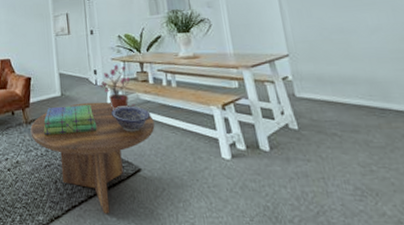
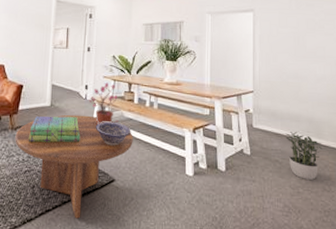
potted plant: none [340,96,396,154] -> present [285,131,324,180]

